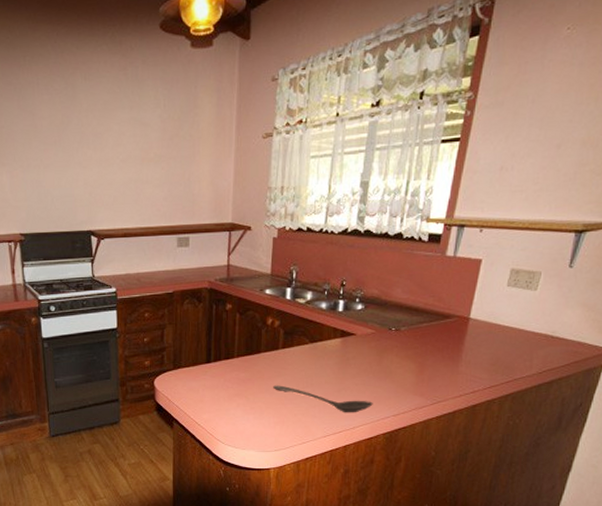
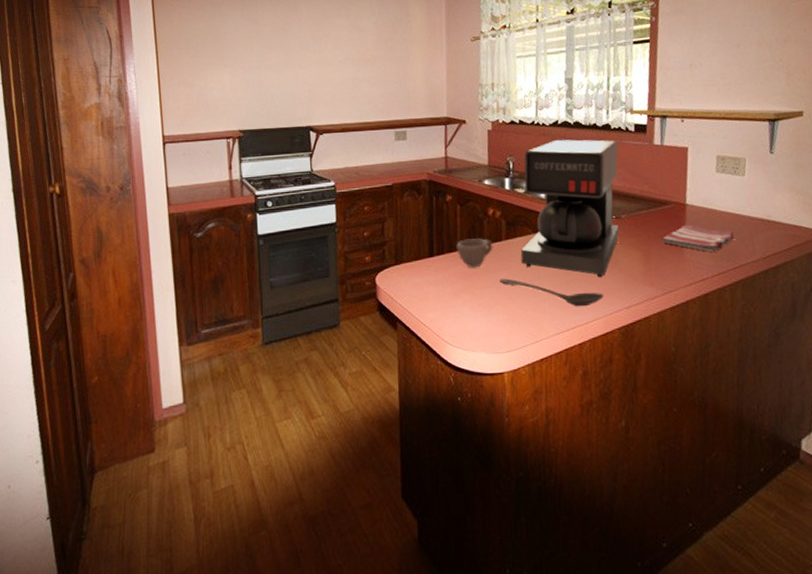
cup: none [233,347,269,375] -> present [456,238,493,268]
coffee maker: none [296,249,408,387] -> present [520,139,620,278]
dish towel: none [438,339,514,366] -> present [661,225,735,252]

